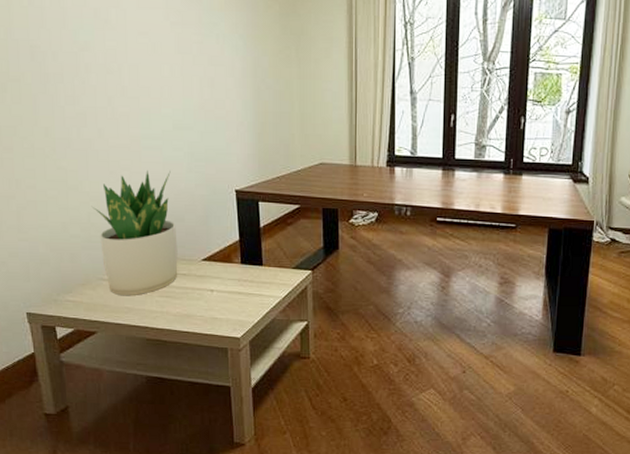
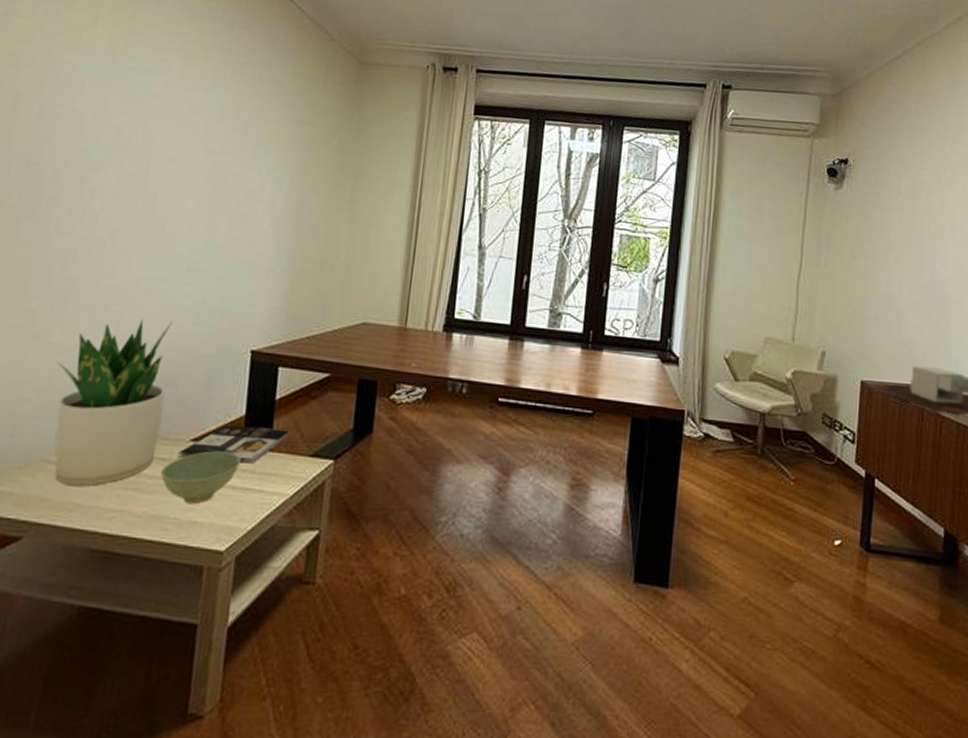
bowl: none [185,267,242,306] -> present [161,450,242,505]
magazine: none [194,248,276,275] -> present [177,425,291,464]

